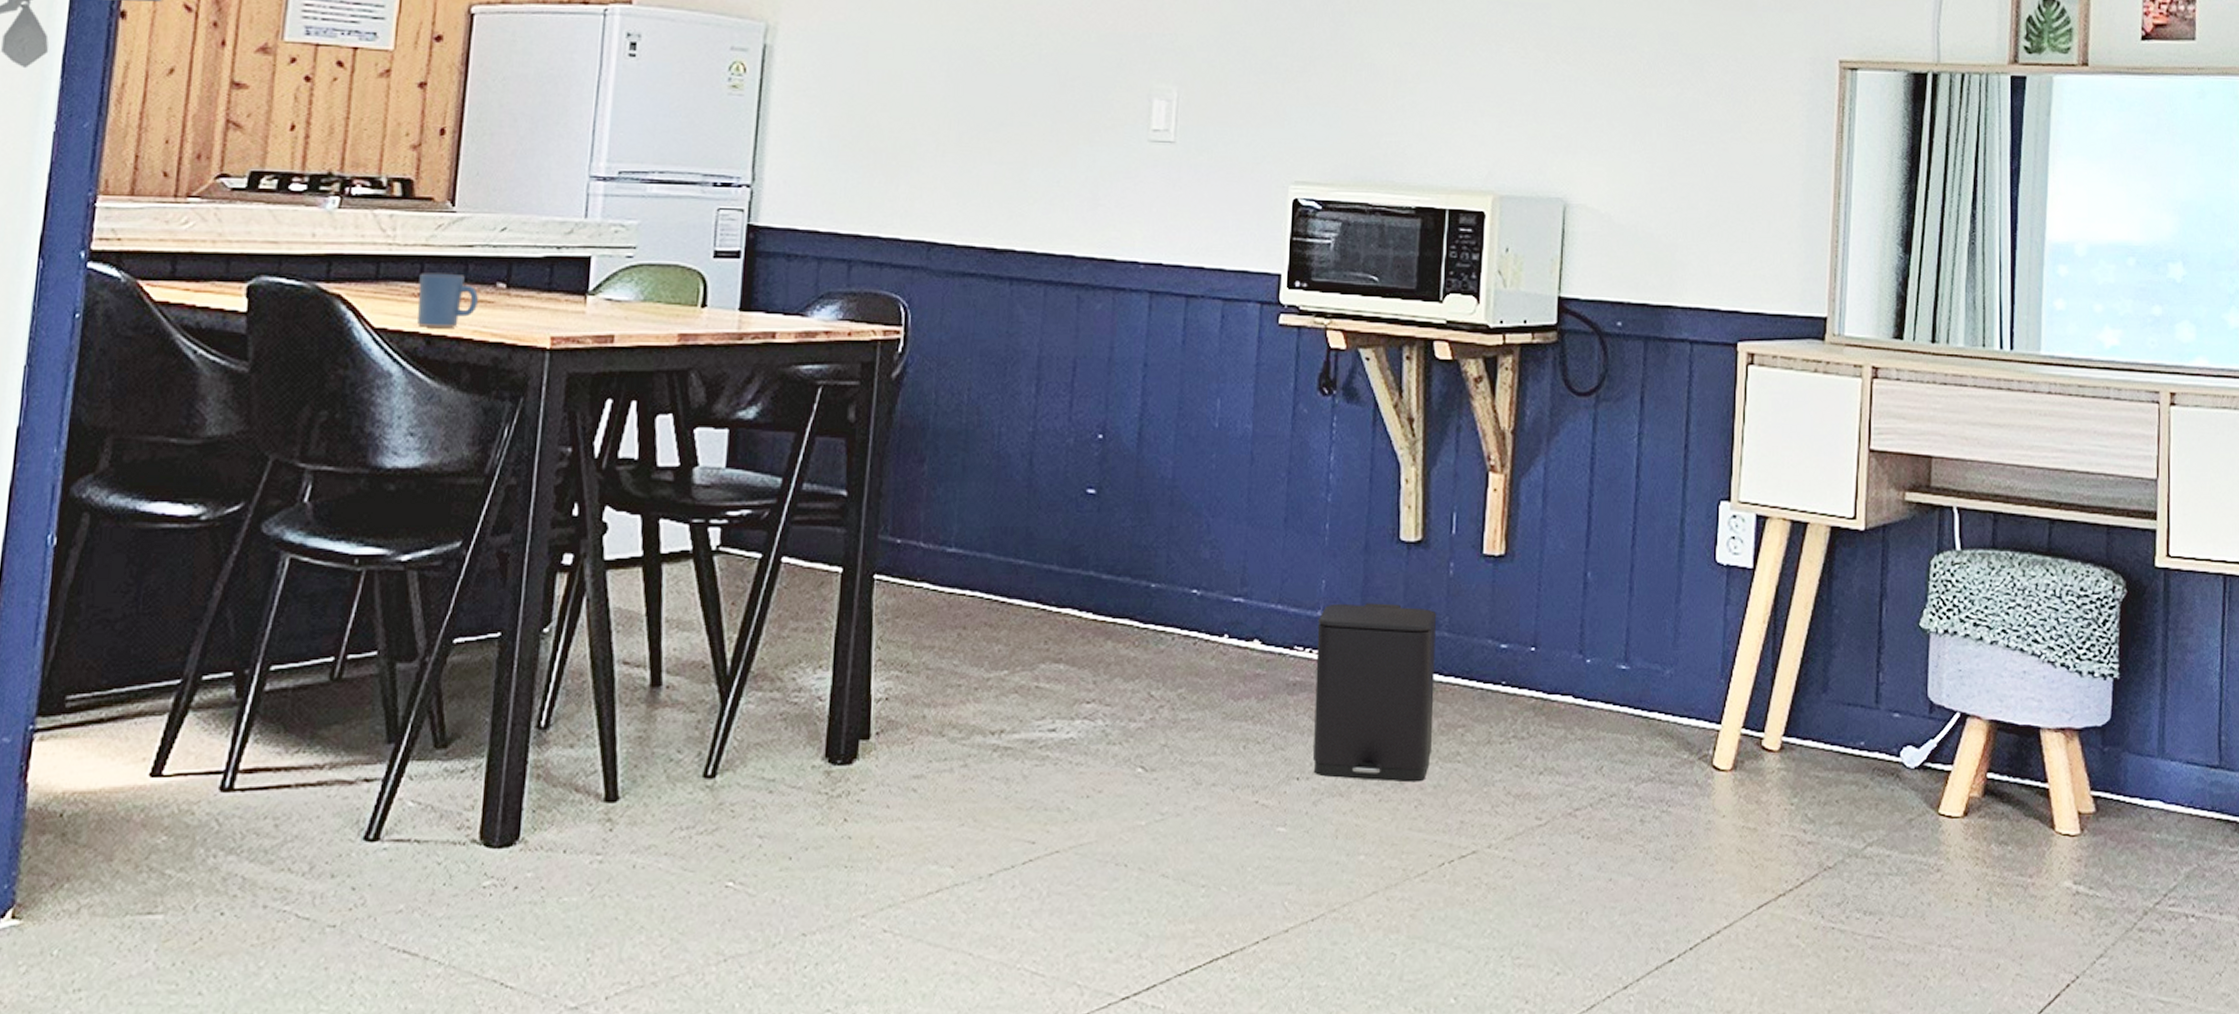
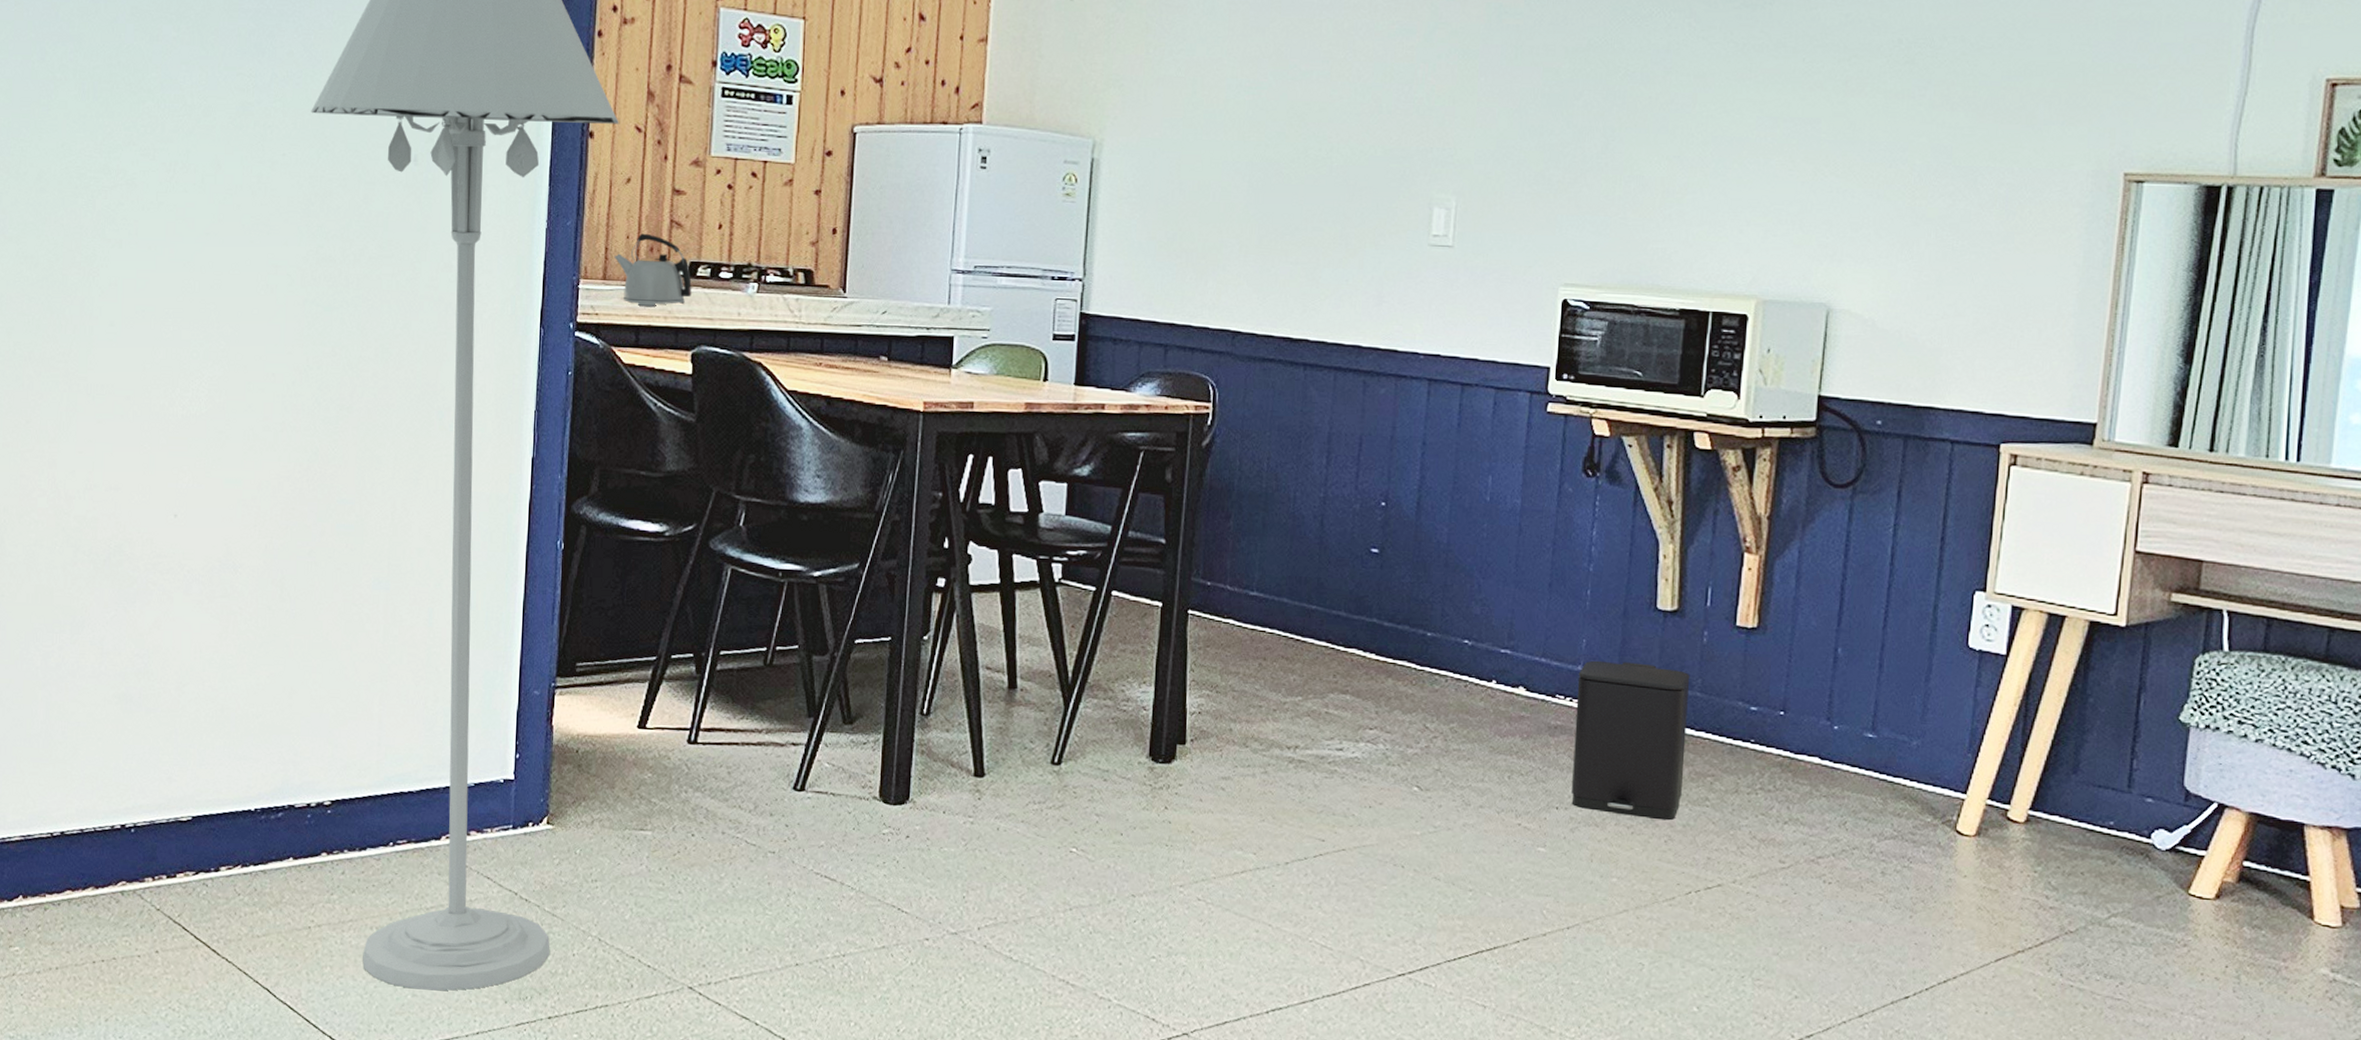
kettle: none [147,136,252,228] -> present [614,233,692,306]
mug: present [417,273,479,328] -> none [819,346,867,392]

